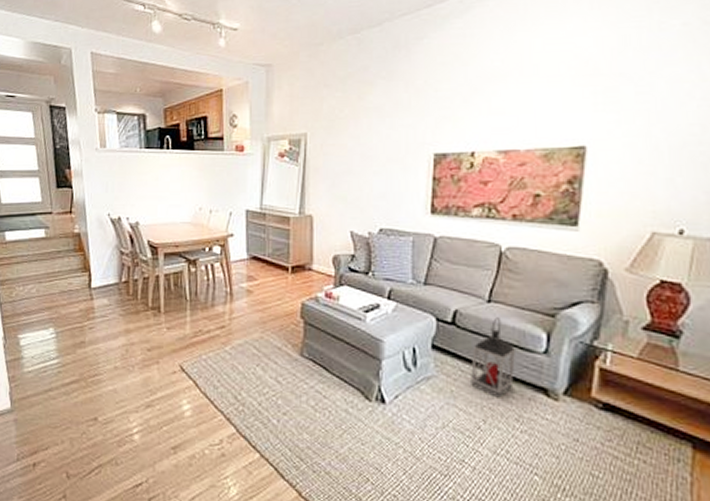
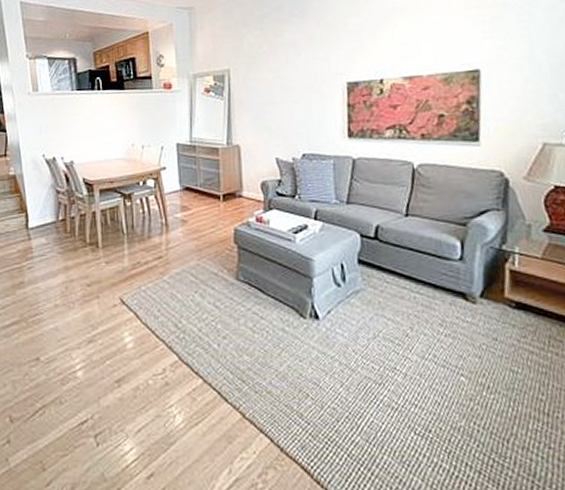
lantern: present [471,317,515,398] -> none [395,230,435,305]

